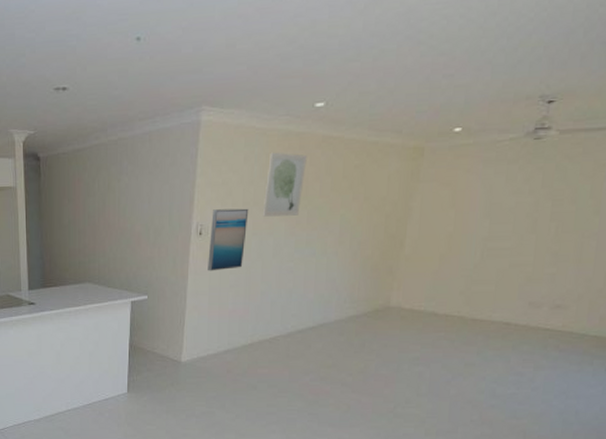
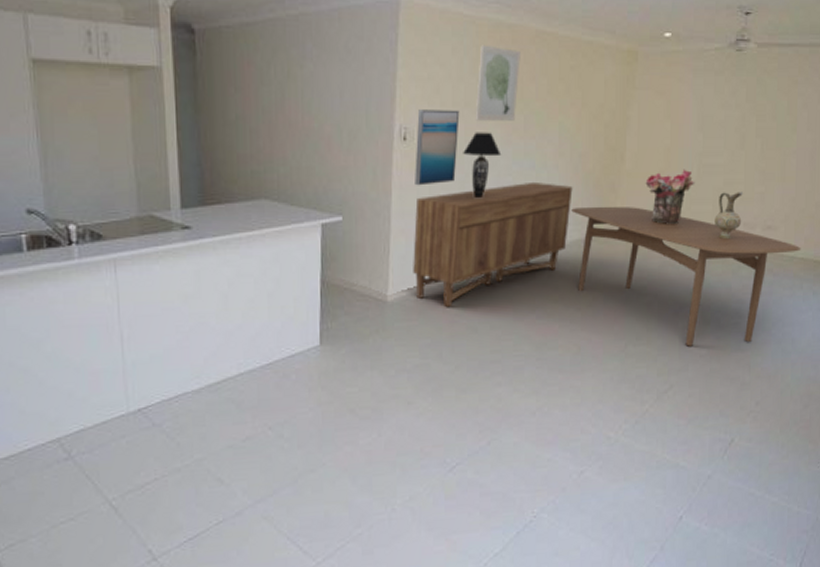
sideboard: none [203,266,351,369] -> present [413,181,573,308]
table lamp: none [250,225,285,282] -> present [463,132,502,199]
dining table: none [348,287,595,412] -> present [571,206,801,346]
bouquet: none [424,253,478,303] -> present [645,169,695,224]
ceramic jug: none [496,273,532,316] -> present [715,192,744,239]

